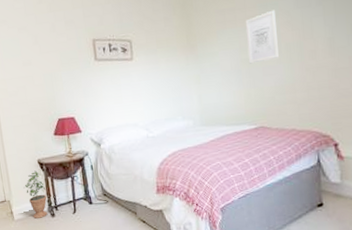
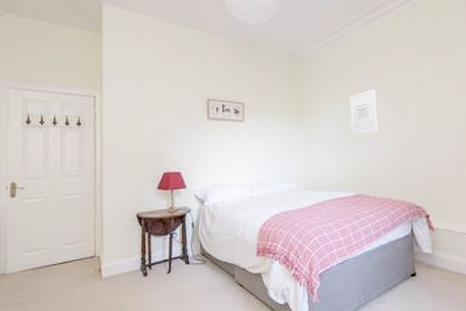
potted plant: present [23,170,47,219] -> none [117,225,142,277]

